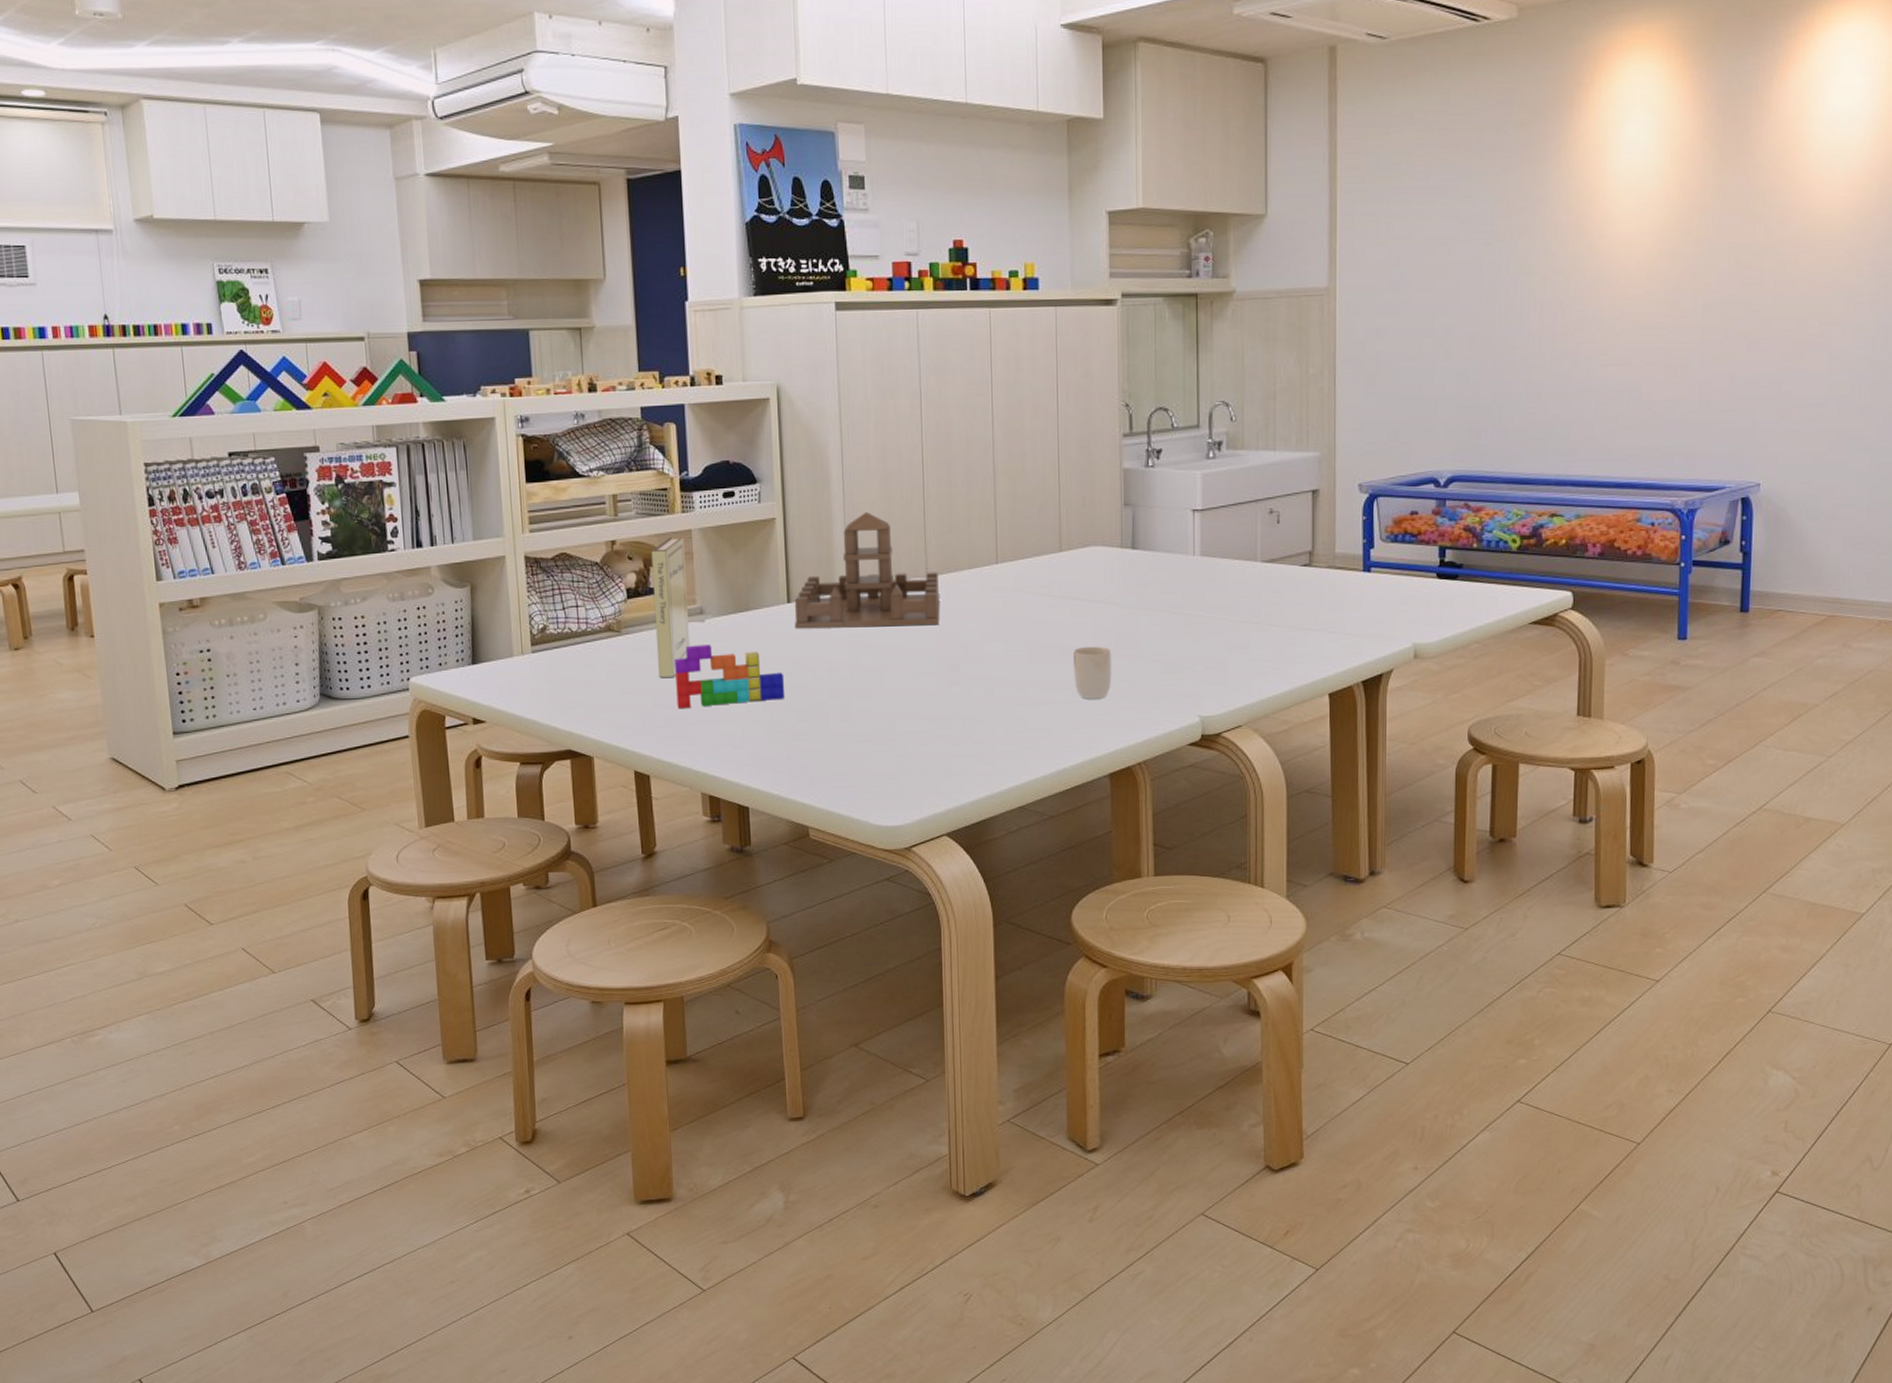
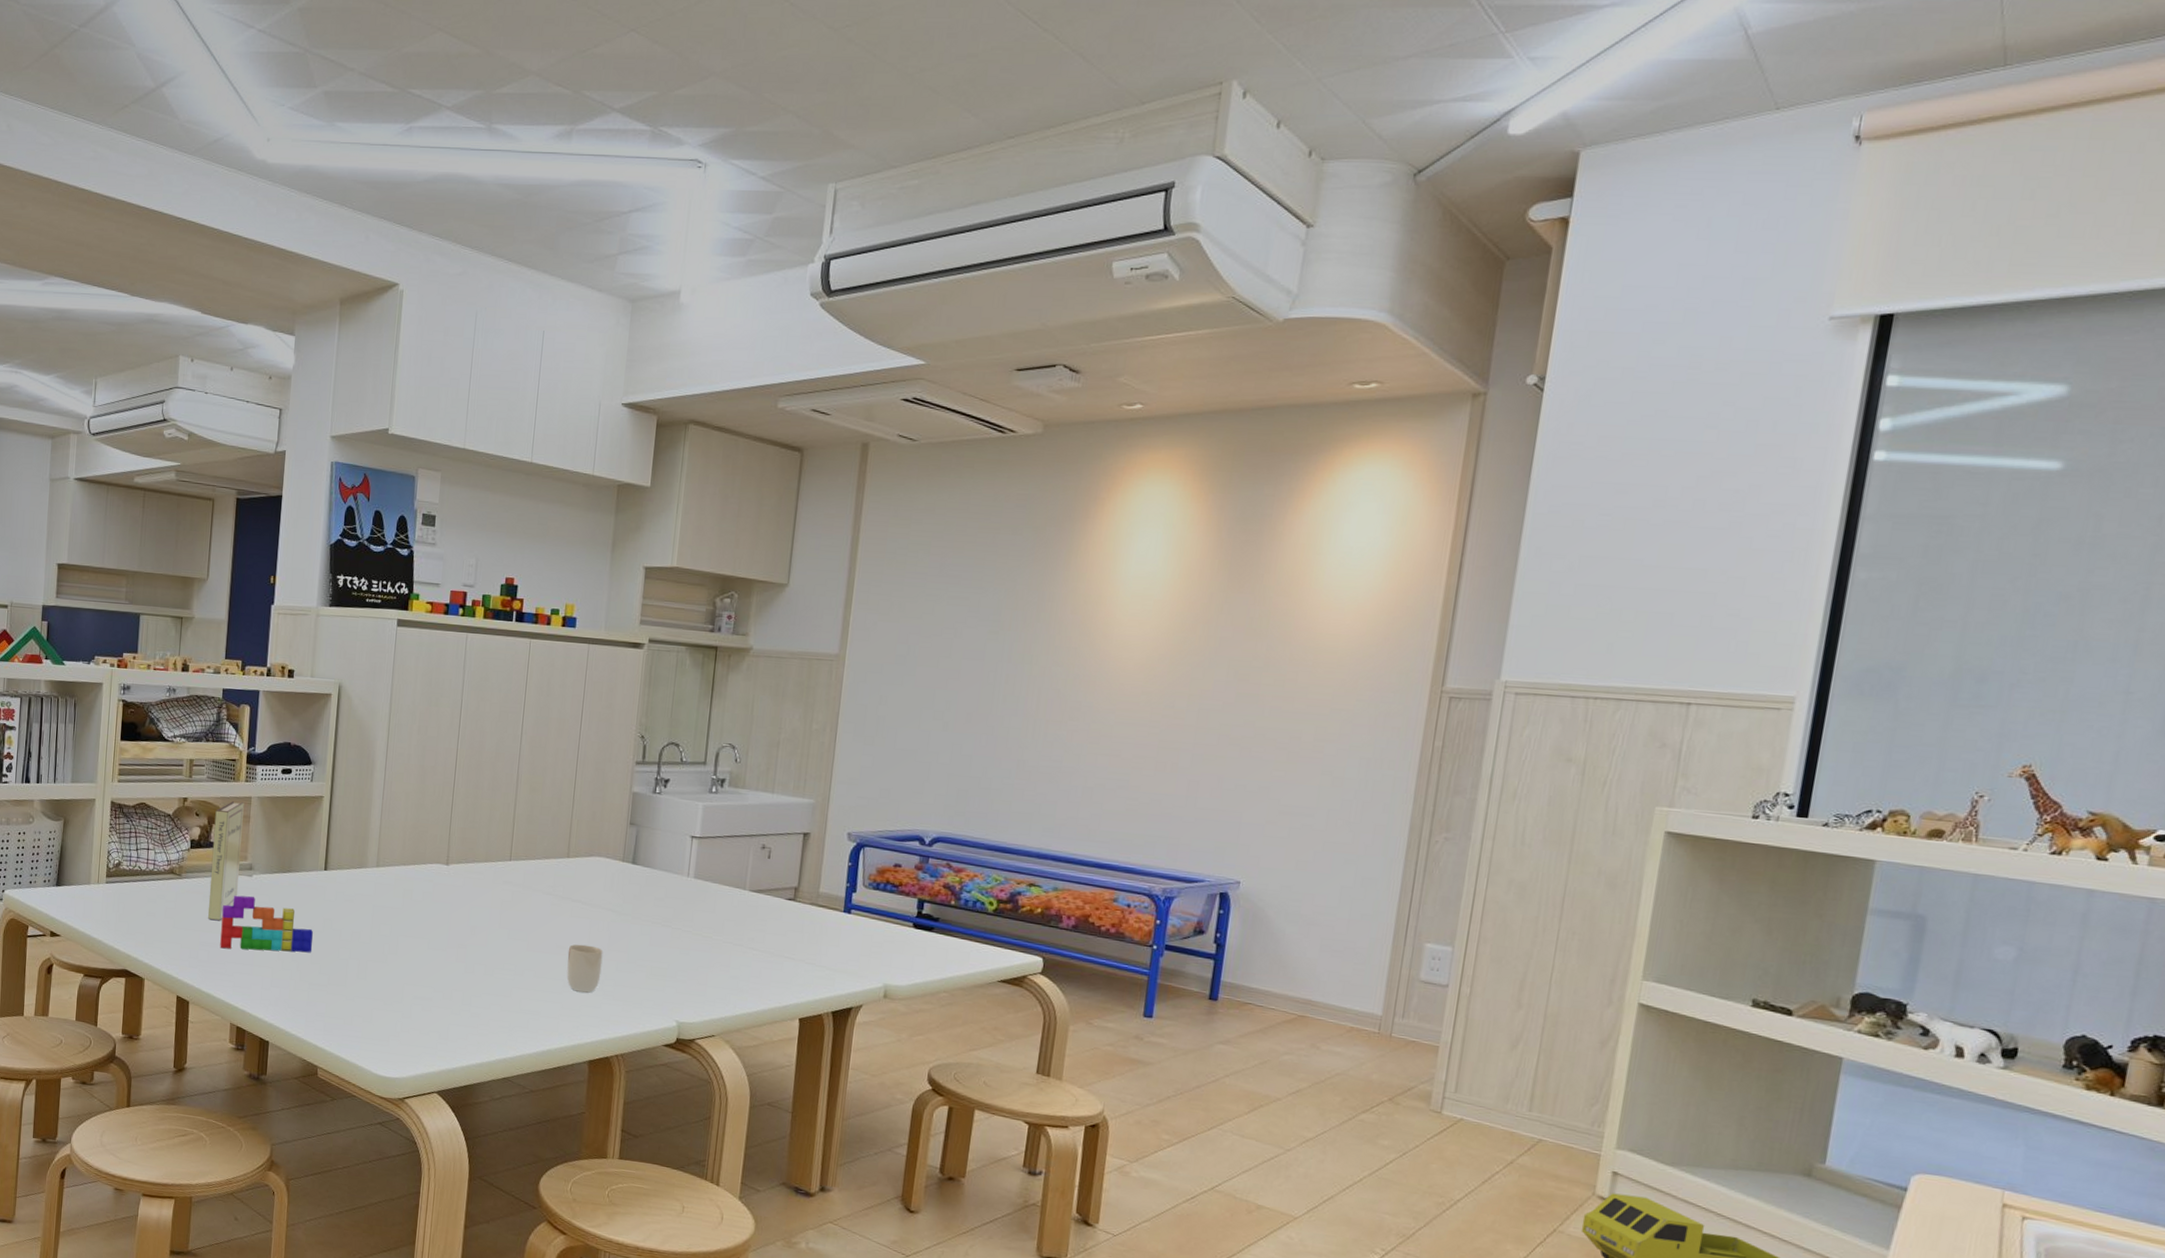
toy block set: present [794,511,940,629] -> none [328,800,458,907]

